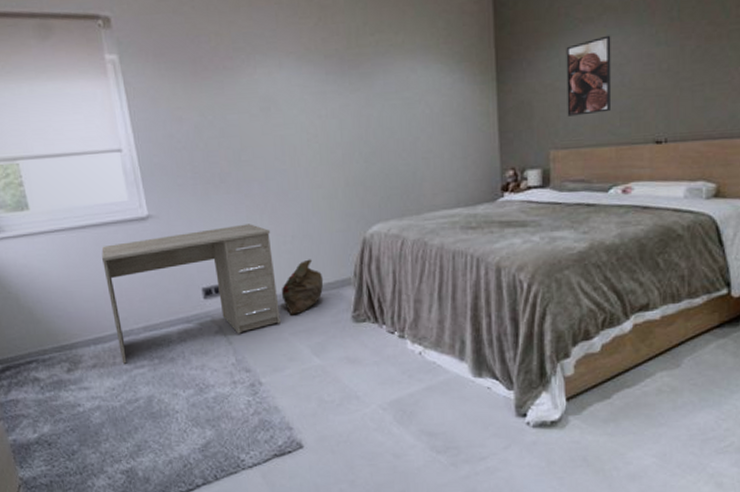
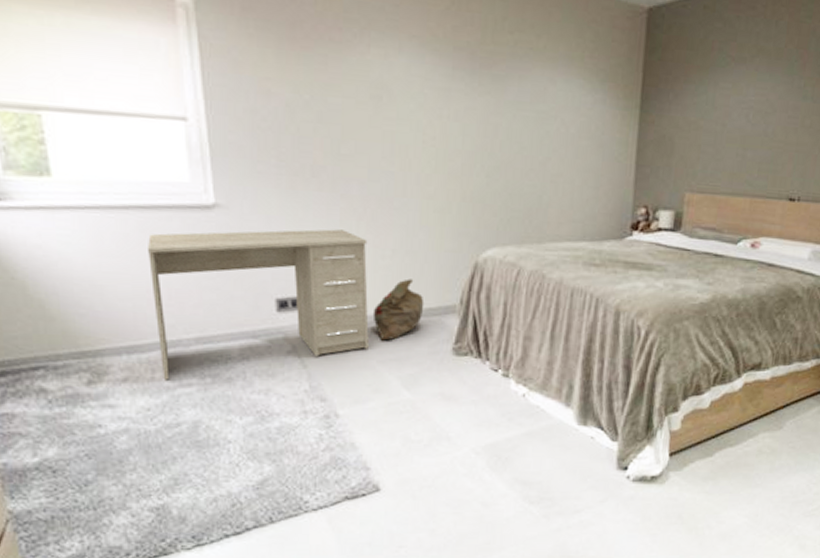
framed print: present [566,35,612,116] -> none [707,79,761,161]

